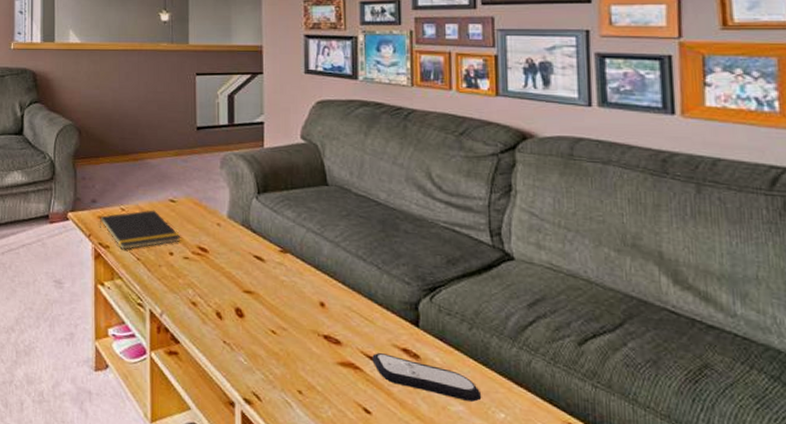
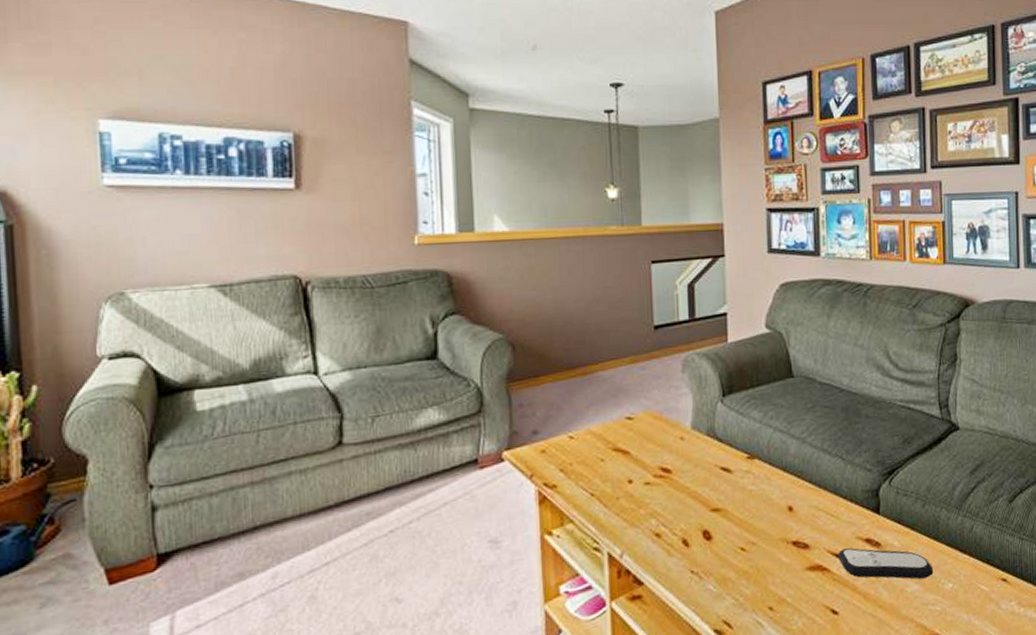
notepad: present [99,210,181,250] -> none [543,432,641,487]

